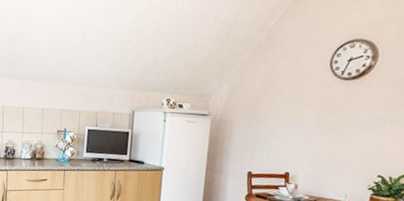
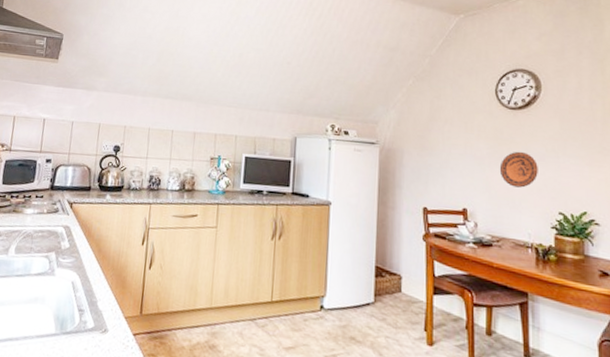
decorative plate: none [324,119,364,154] -> present [499,151,538,188]

